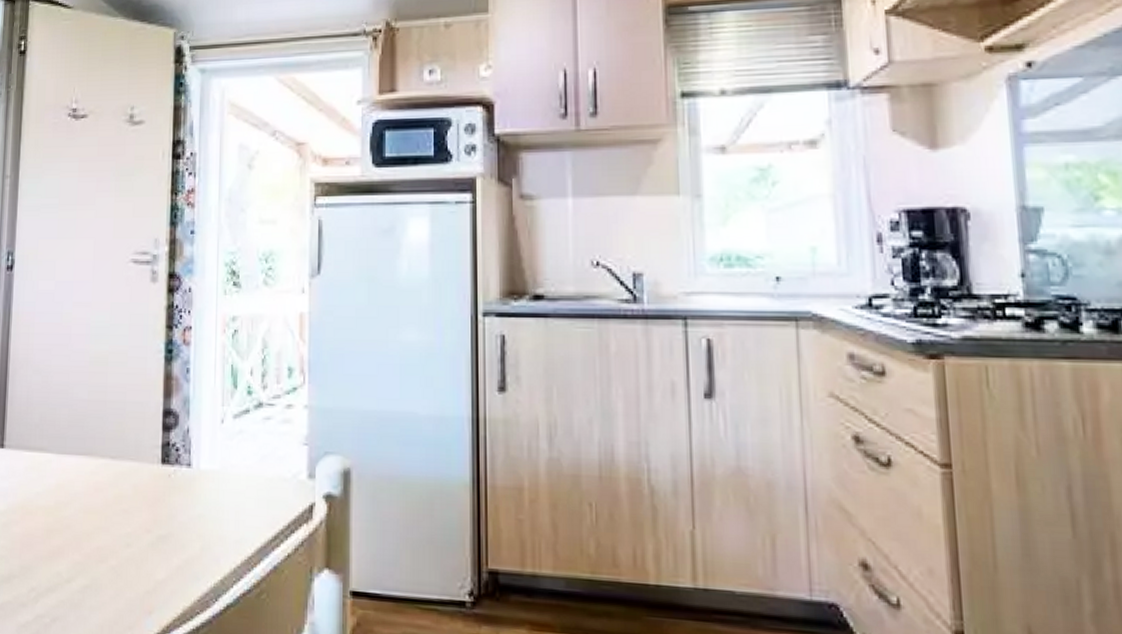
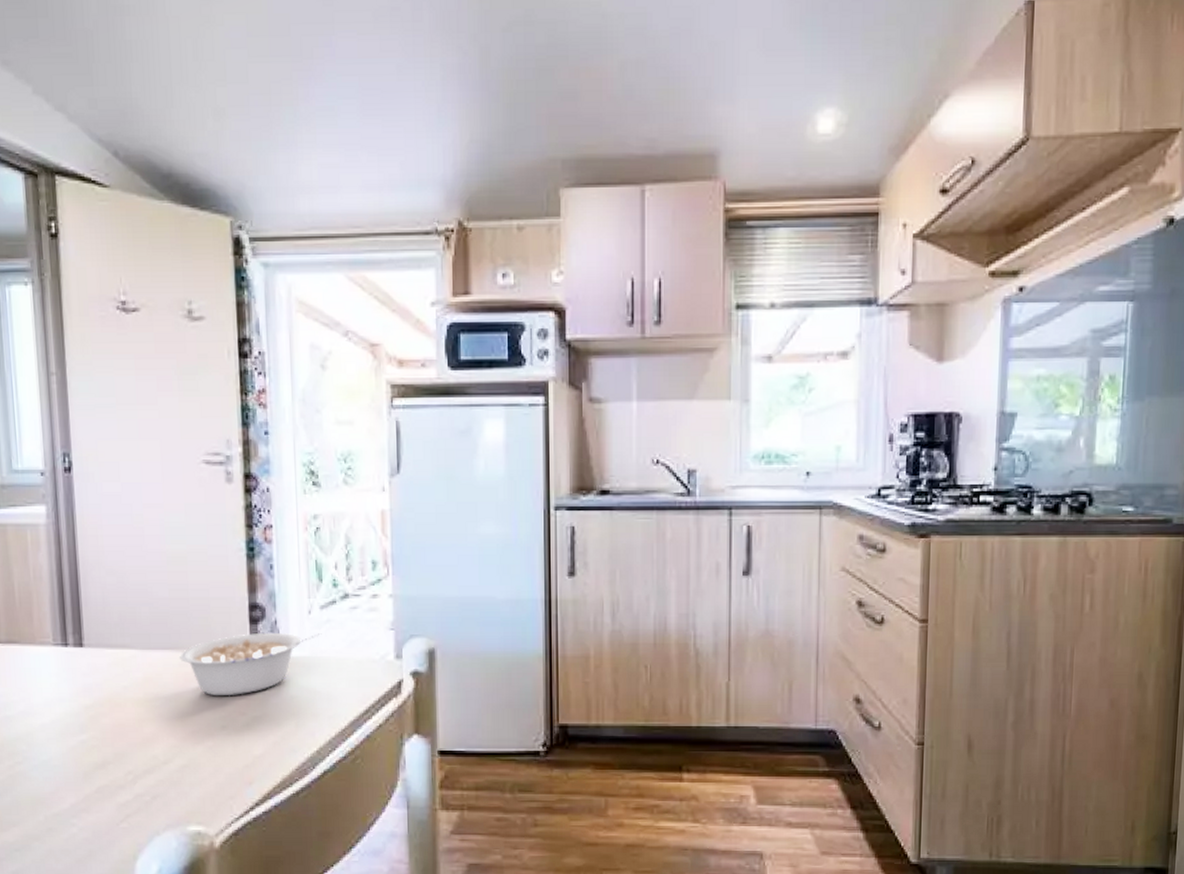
legume: none [92,442,233,511] -> present [179,632,322,697]

